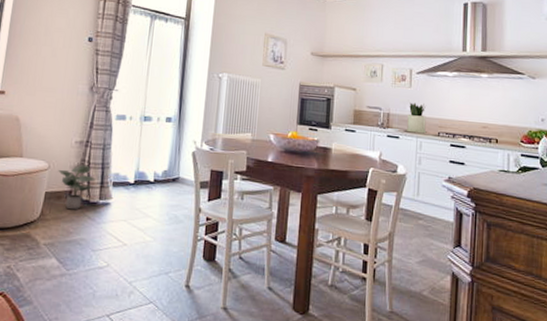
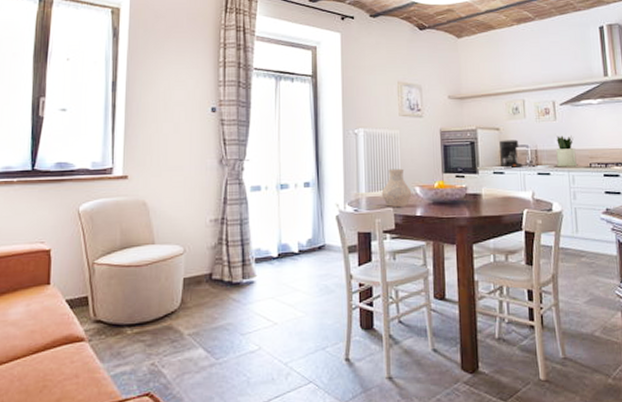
potted plant: present [58,164,96,210] -> none [195,243,237,294]
vase: none [237,114,266,152] -> present [381,168,412,208]
coffee maker: none [353,100,373,128] -> present [499,139,522,168]

